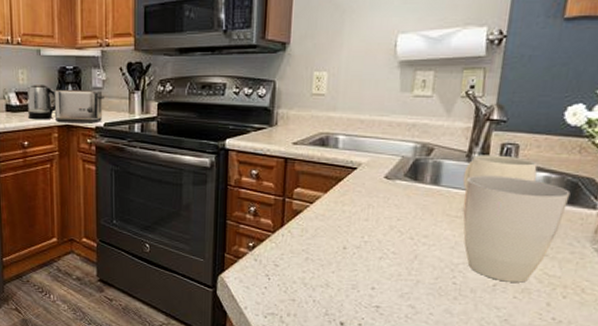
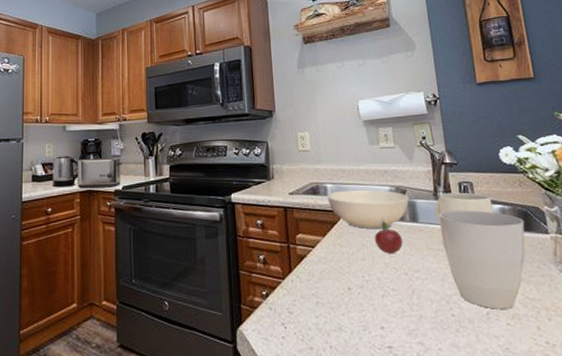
bowl: none [336,143,436,190] -> present [327,189,410,229]
fruit: none [383,177,417,216] -> present [374,217,404,254]

